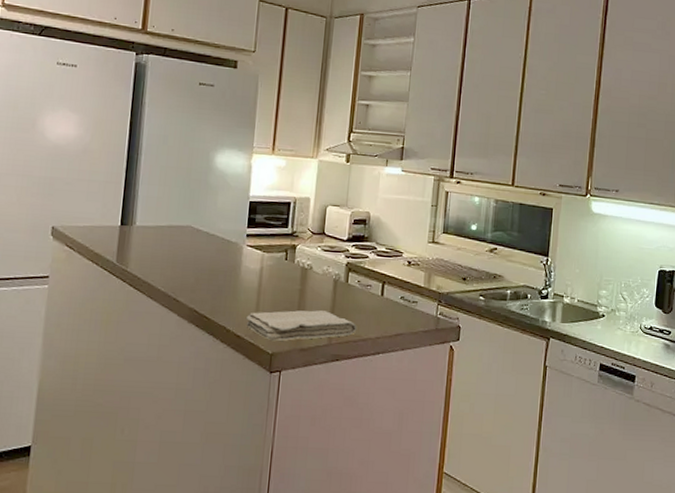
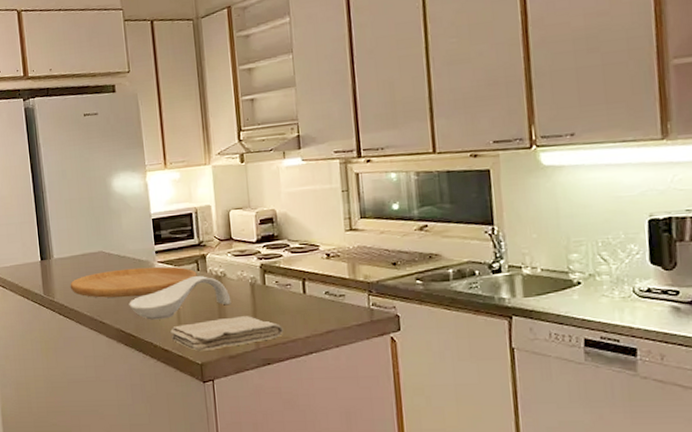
cutting board: none [148,247,284,278] -> present [70,266,197,298]
spoon rest: none [208,265,313,305] -> present [129,276,231,320]

